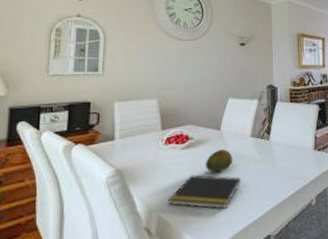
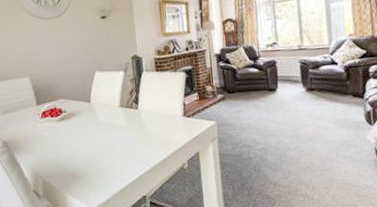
notepad: present [168,174,241,209] -> none [50,143,114,174]
fruit: present [206,150,233,173] -> none [80,120,105,142]

